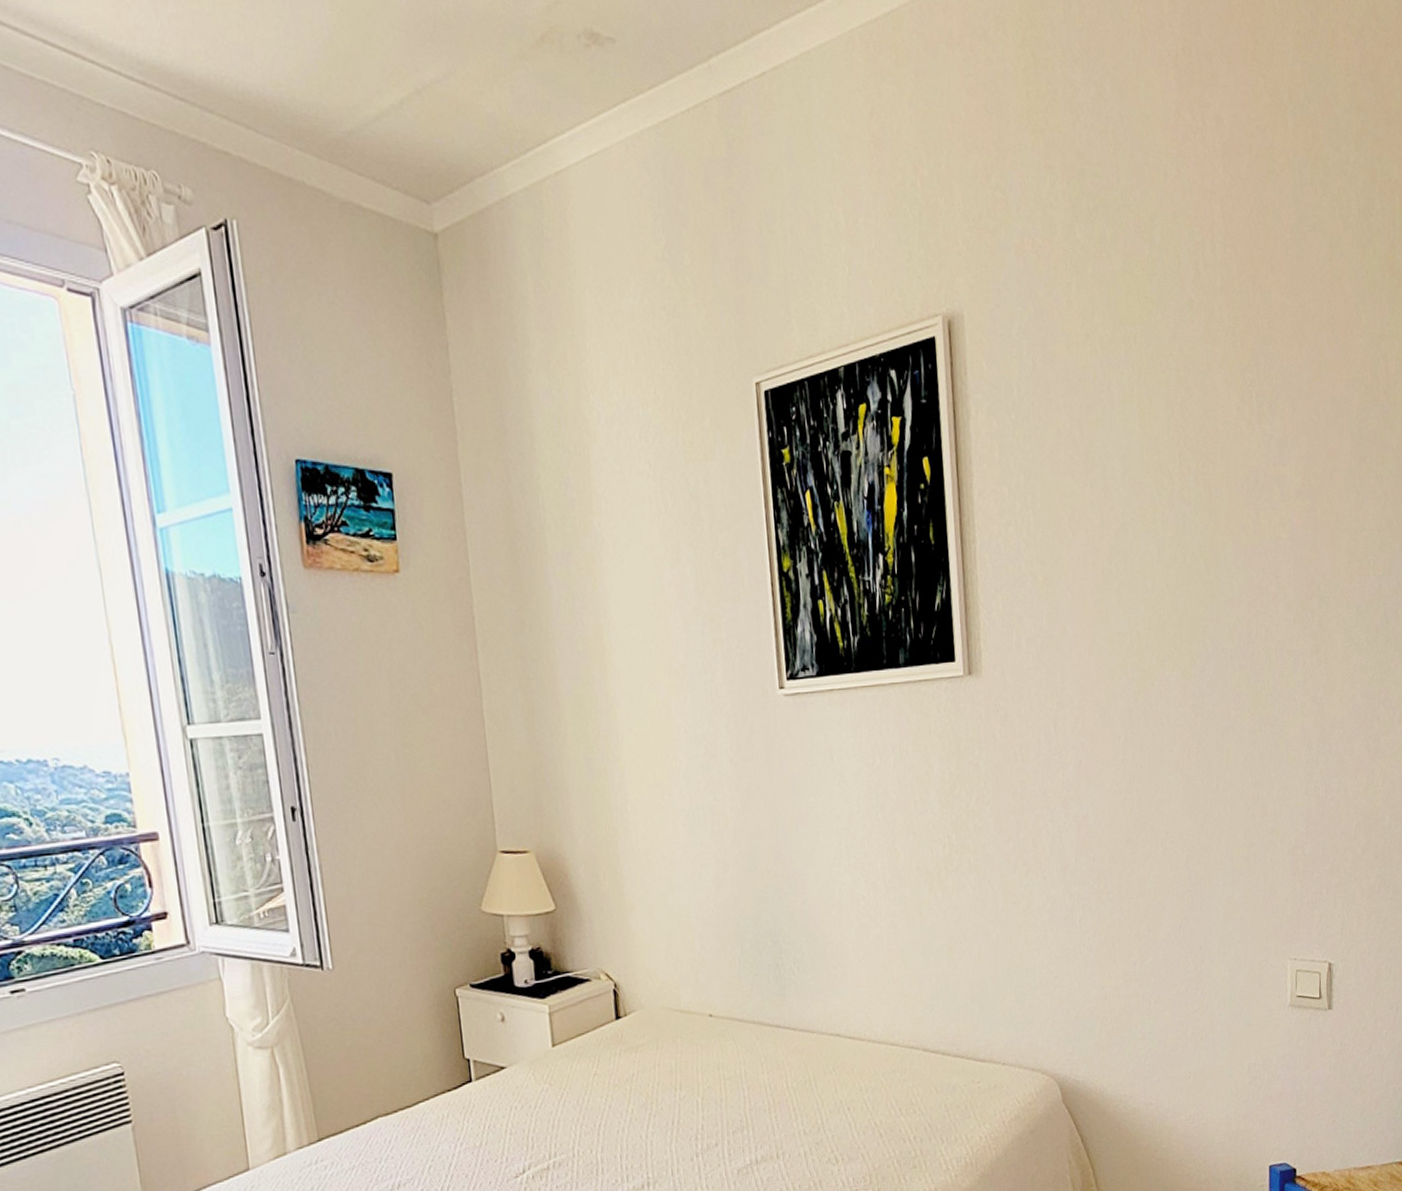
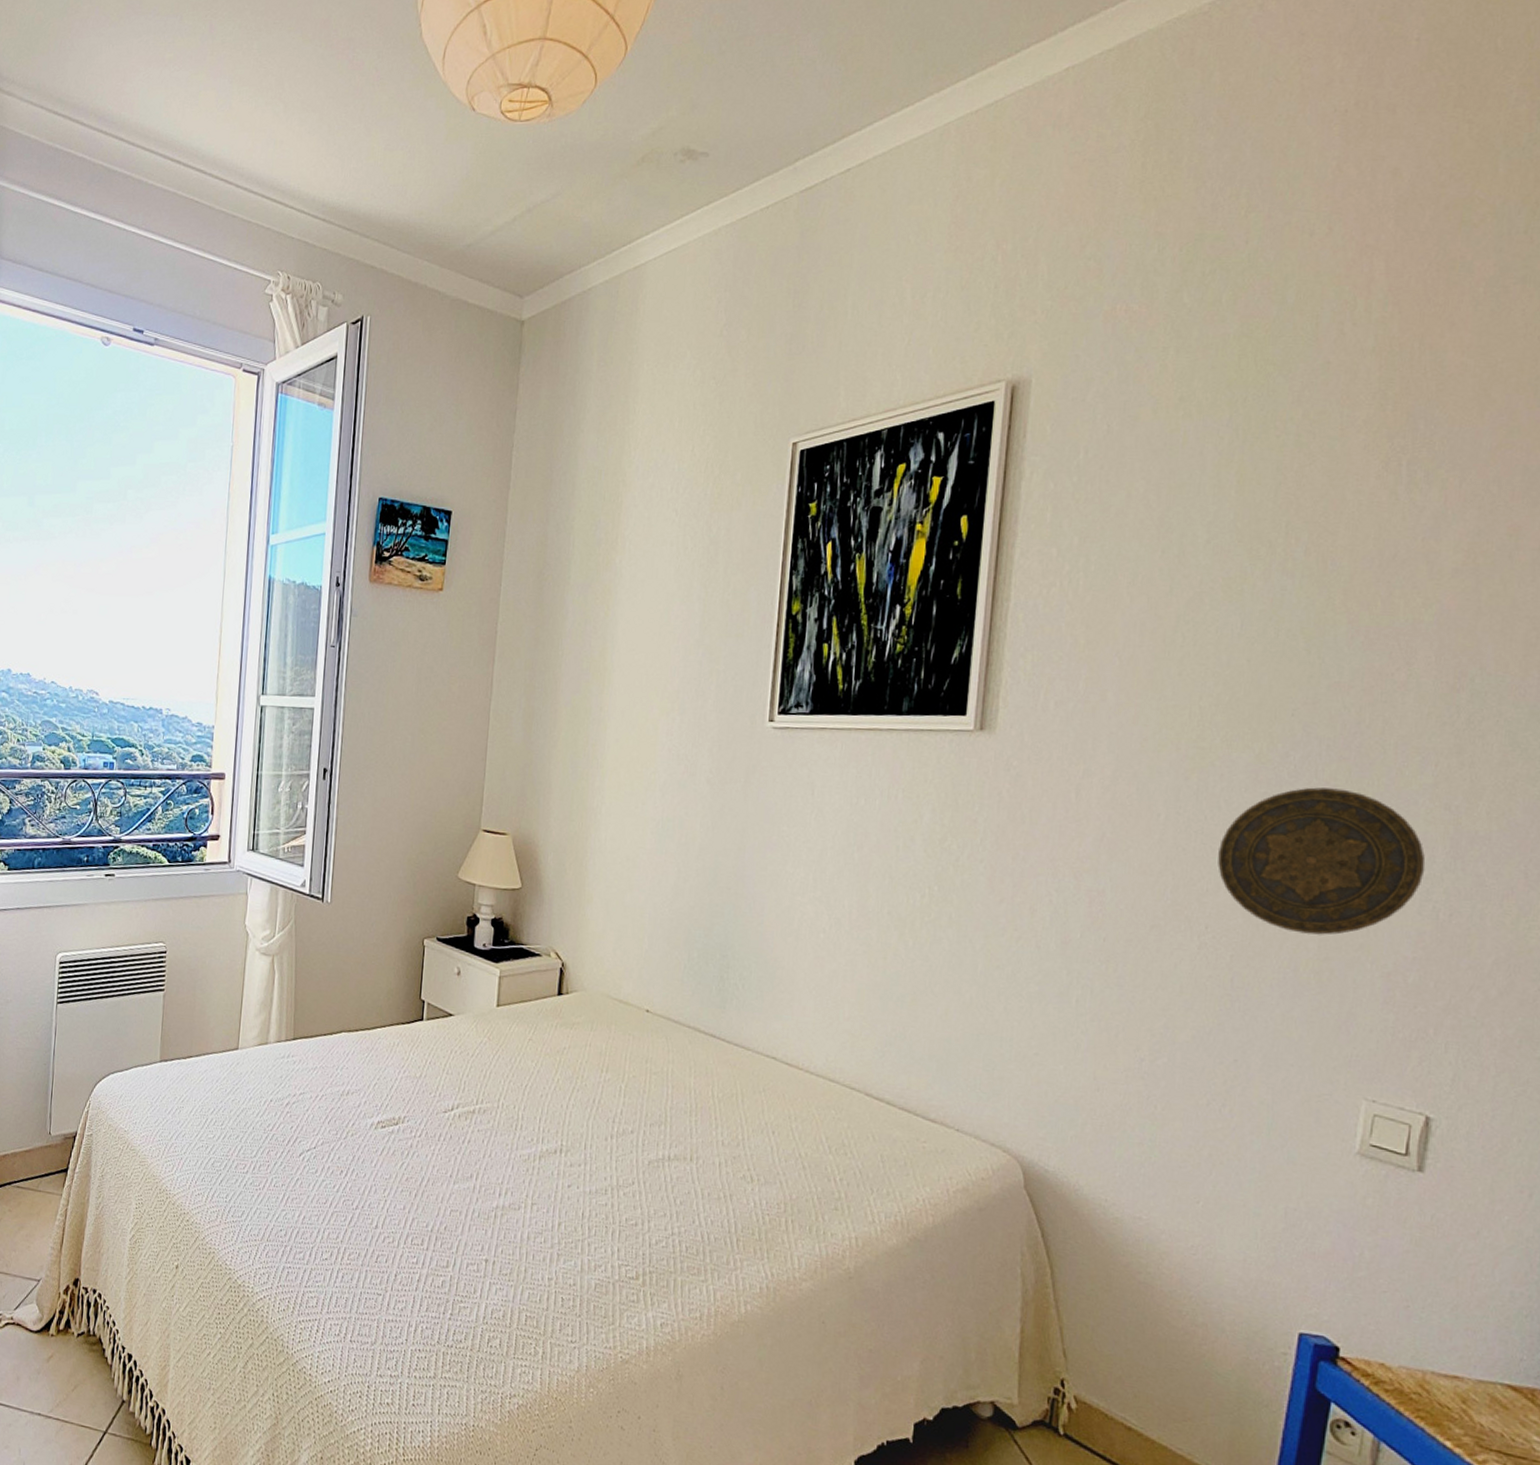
decorative plate: none [1166,694,1306,826] -> present [1218,787,1426,935]

